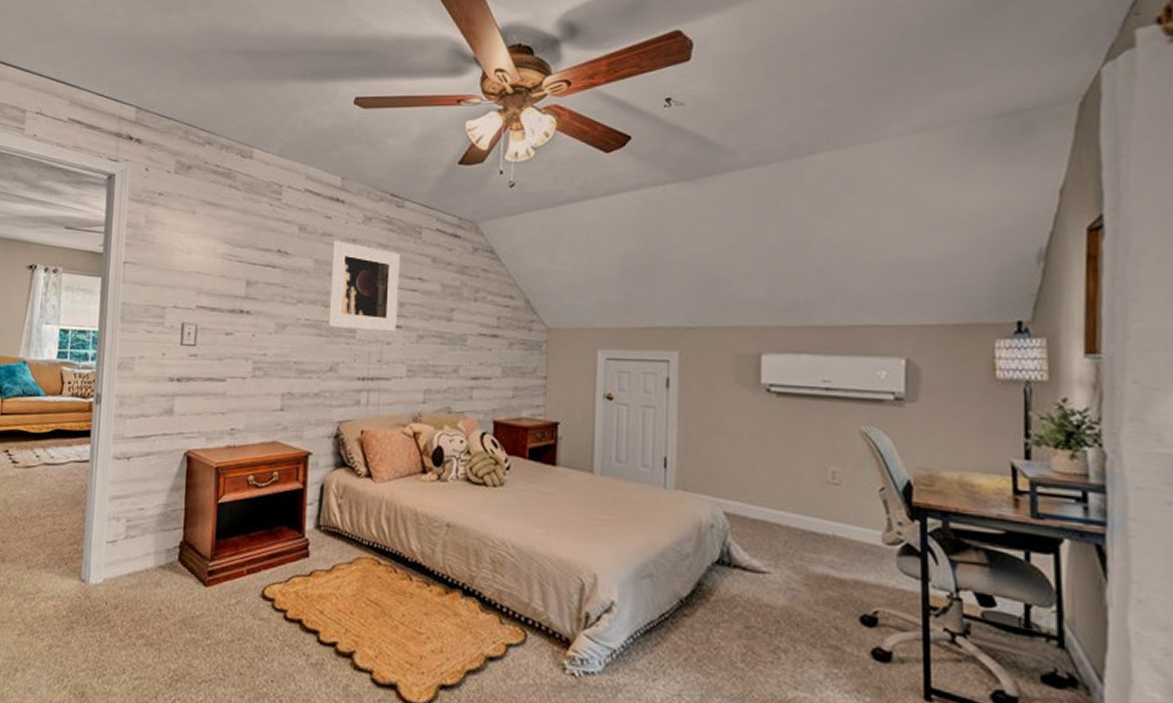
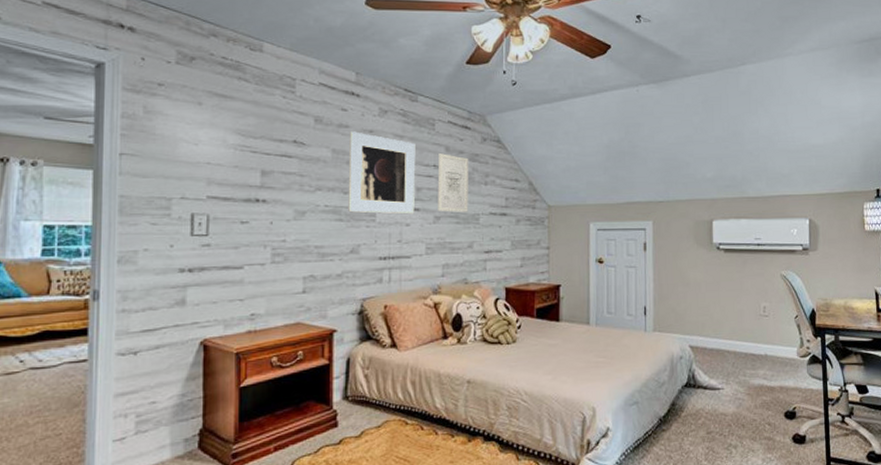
wall art: none [421,265,458,332] -> present [437,153,469,212]

